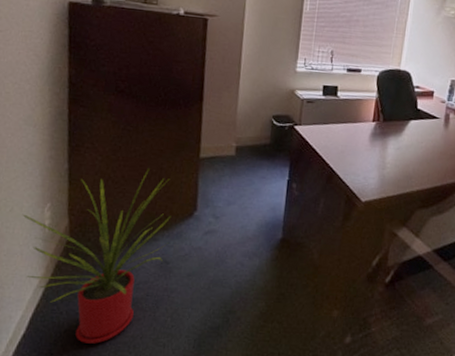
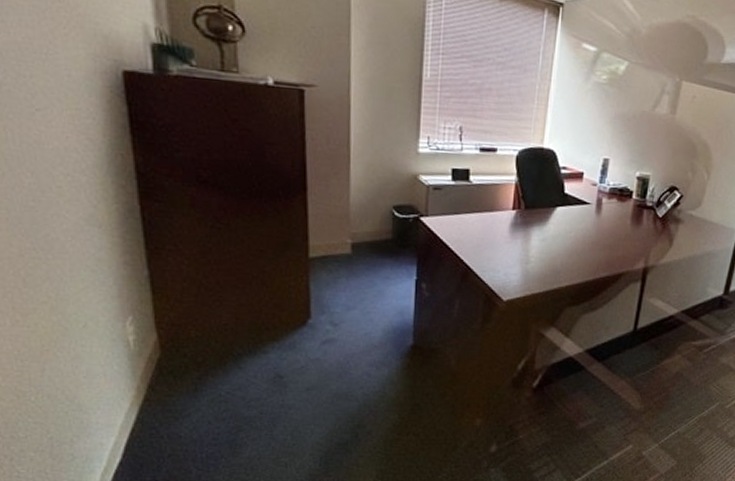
house plant: present [22,169,170,344] -> none [99,273,280,468]

